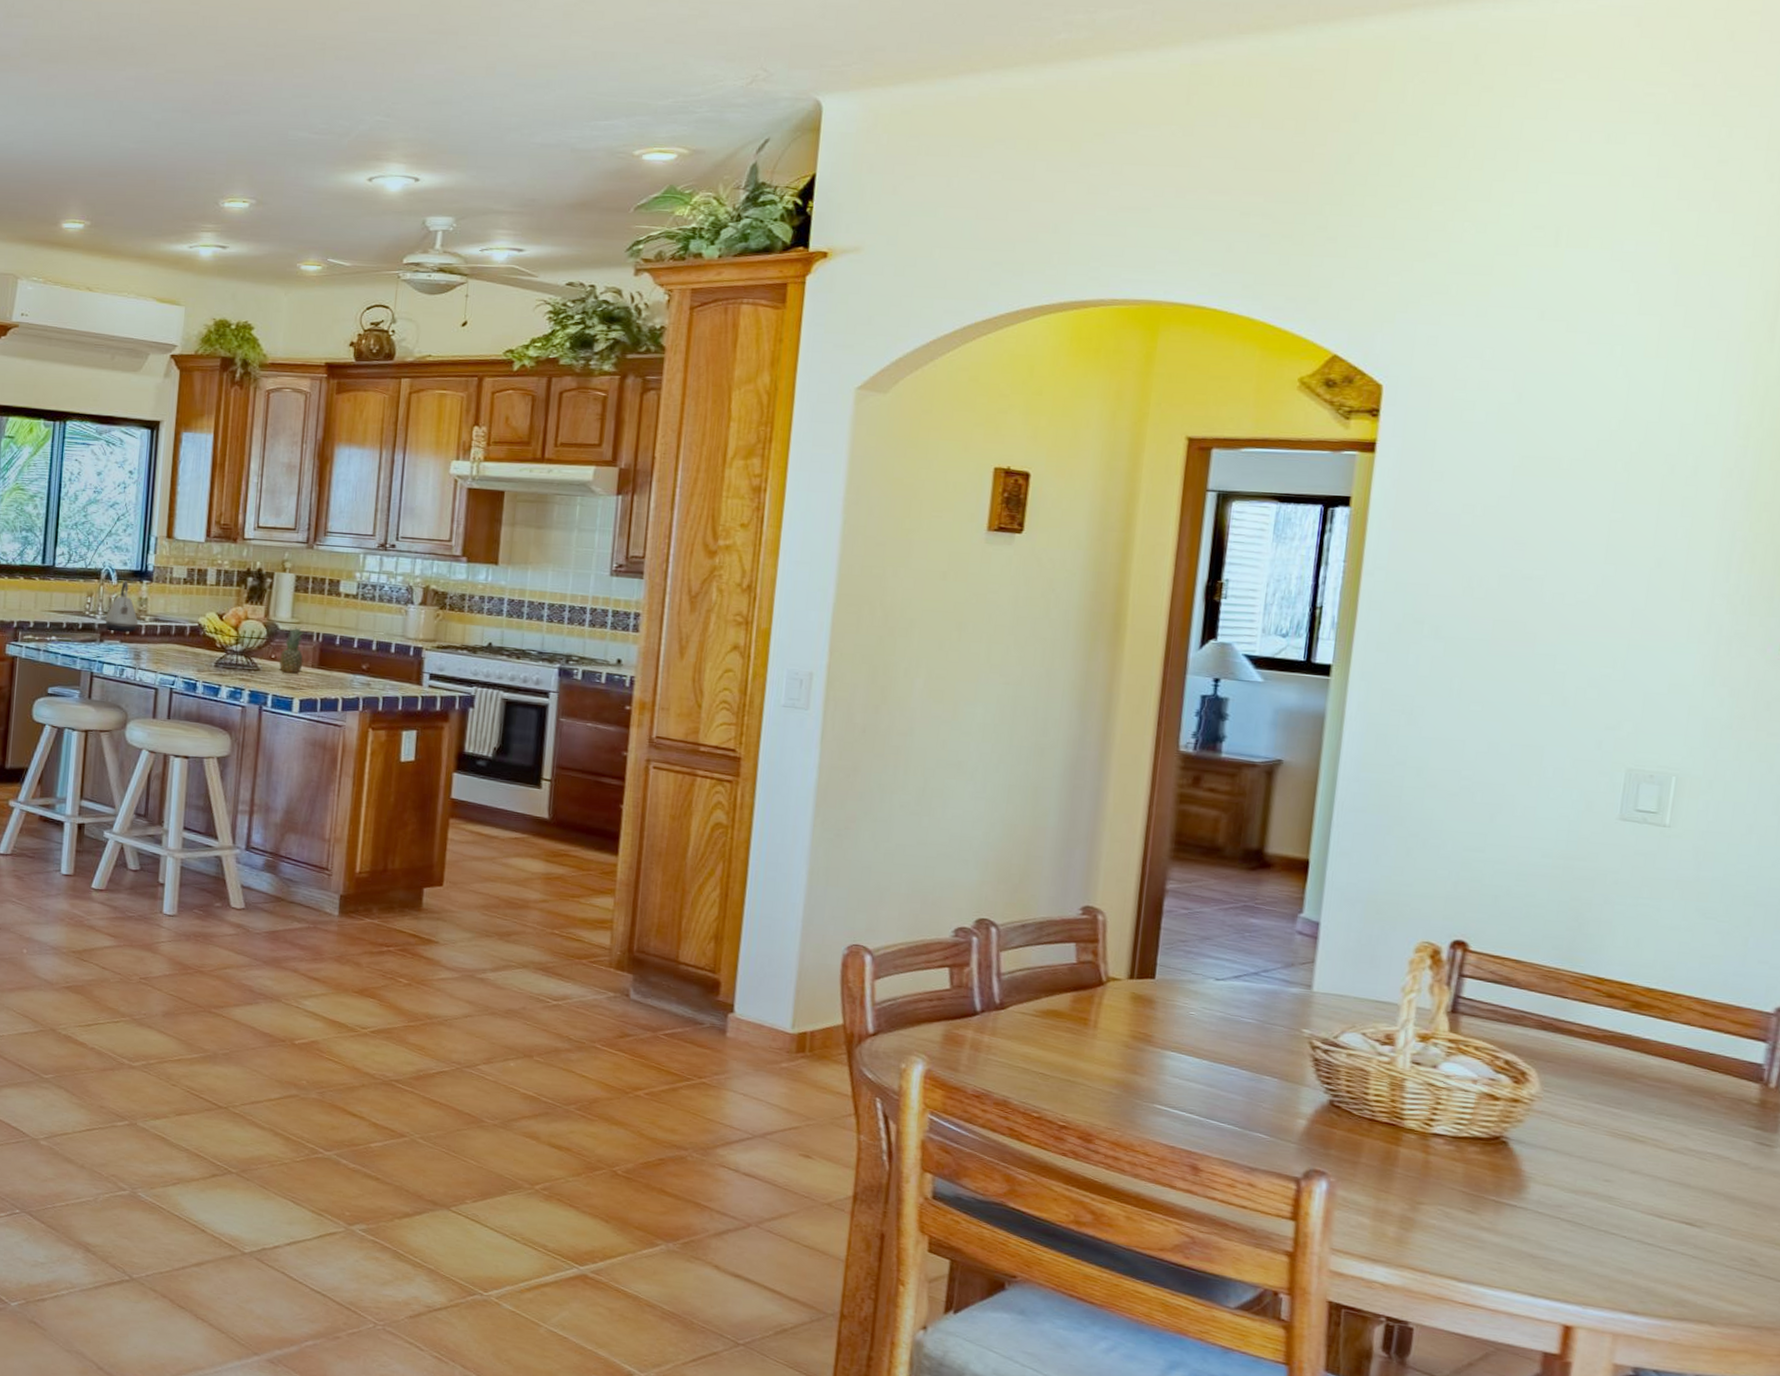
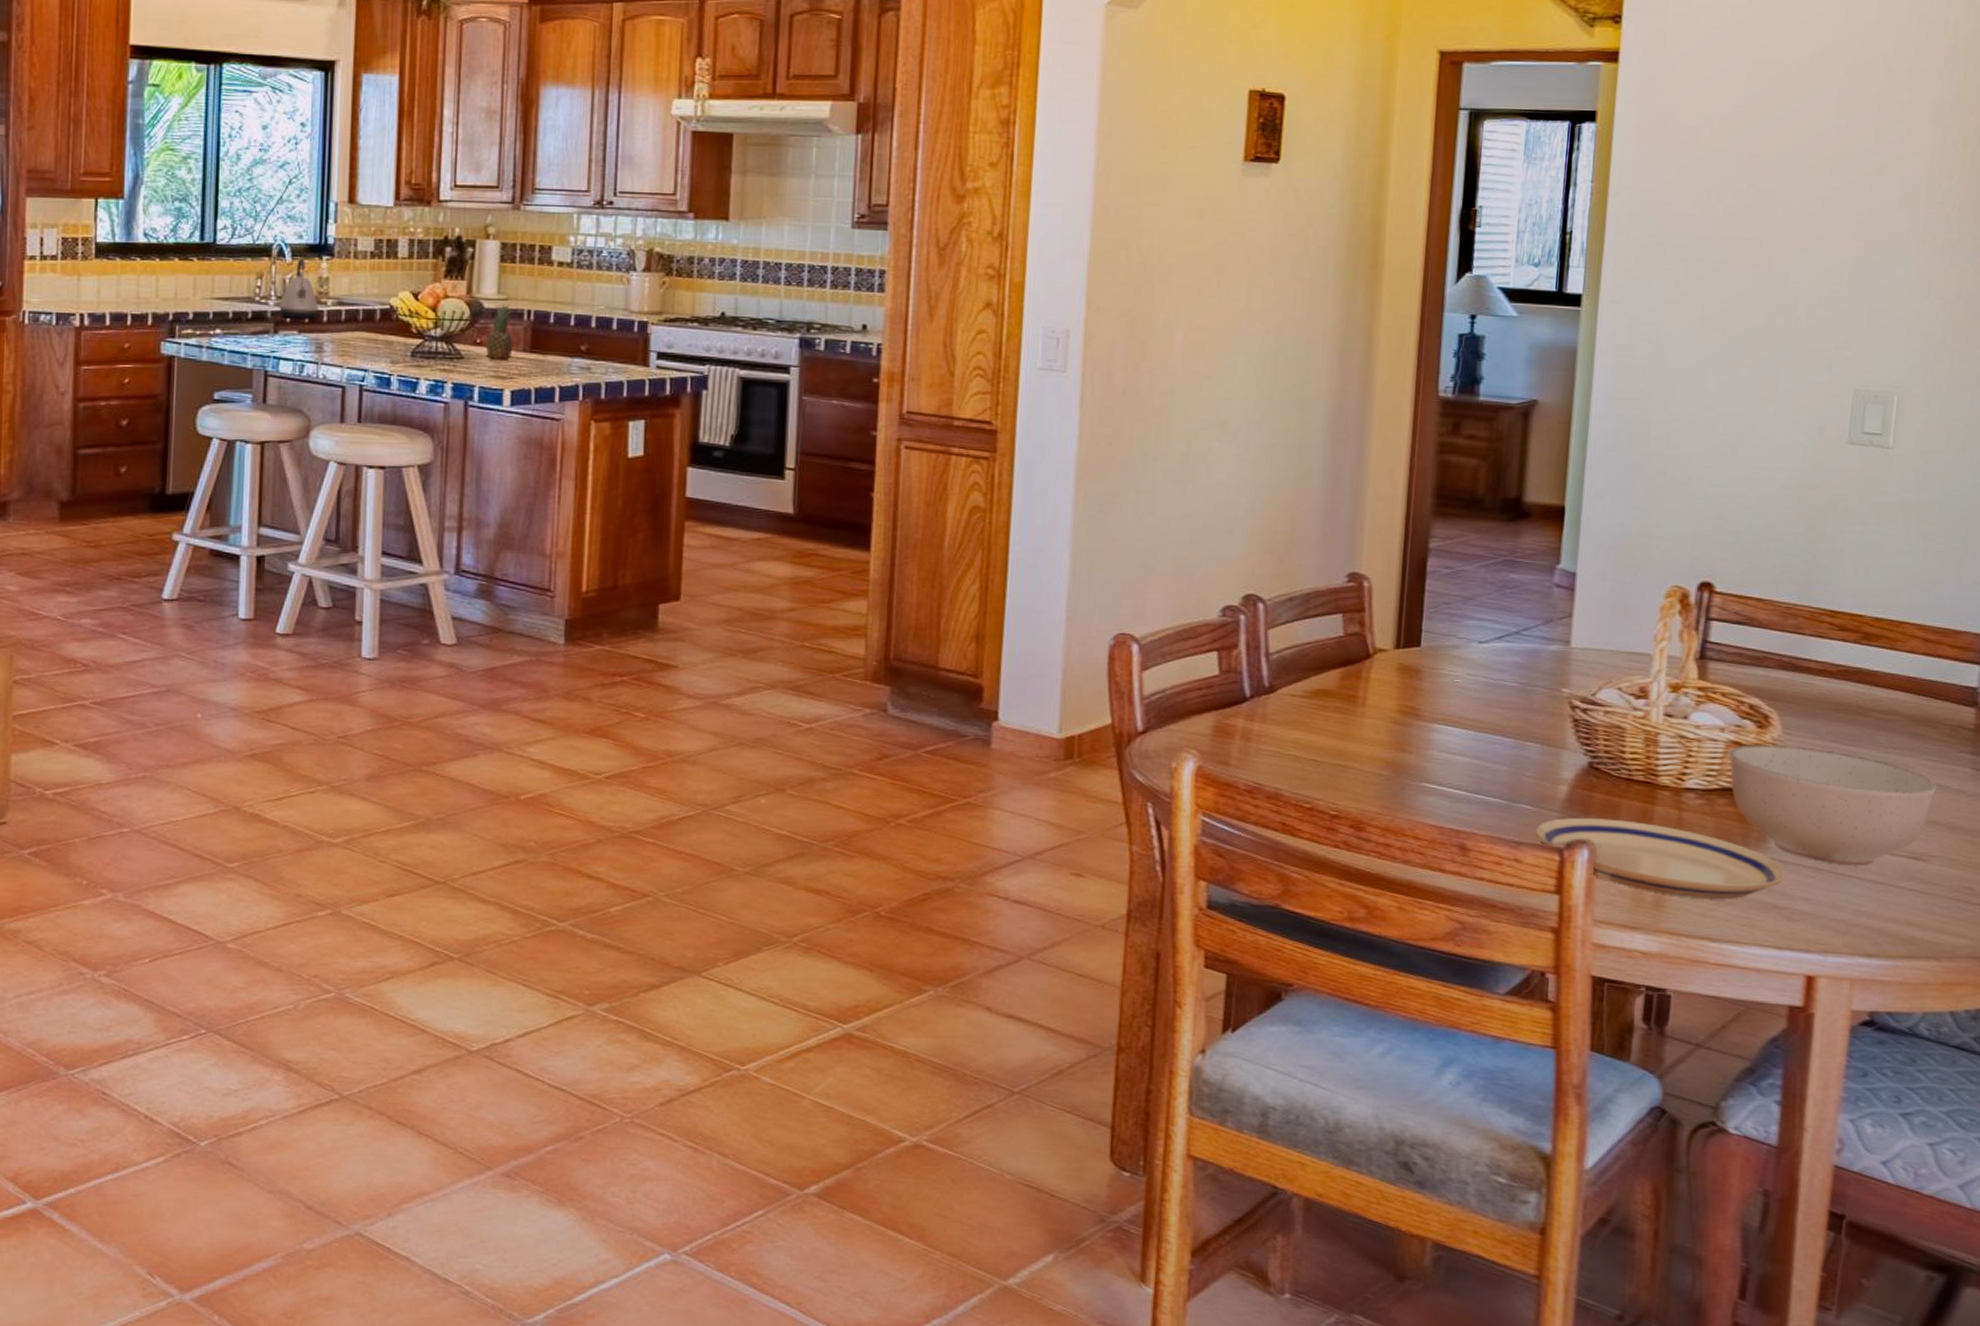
plate: none [1271,1150,1543,1243] -> present [1535,817,1786,899]
bowl: none [1481,1098,1715,1225] -> present [1728,745,1938,865]

